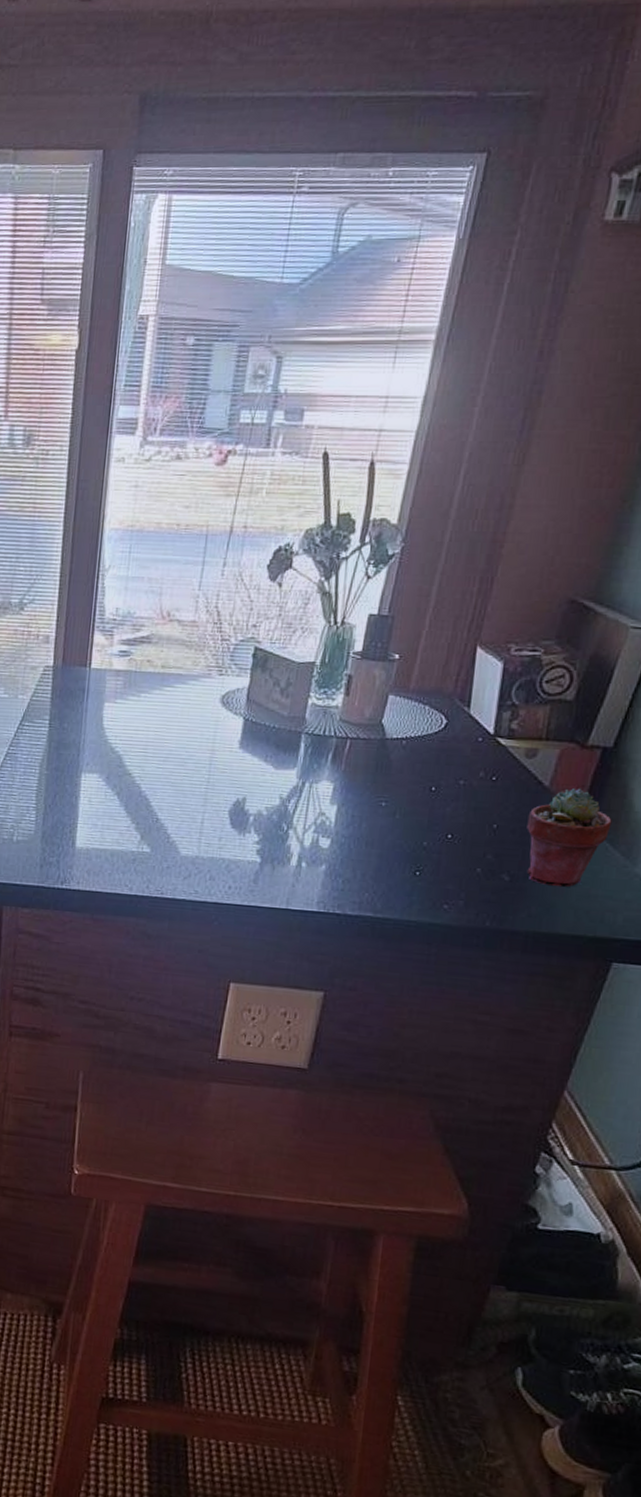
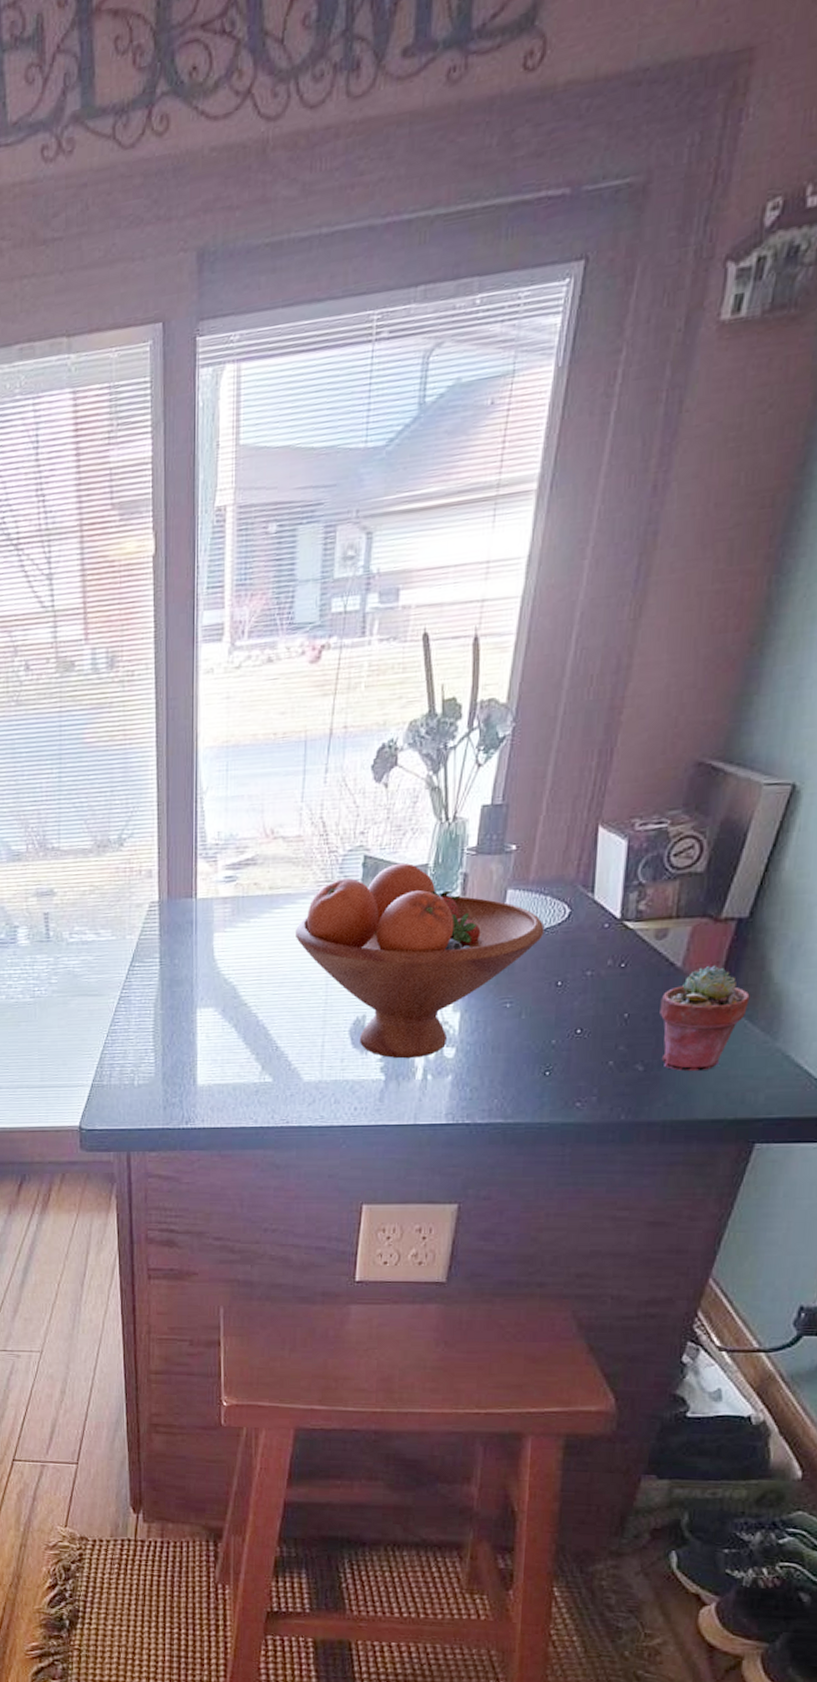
fruit bowl: none [183,658,422,845] -> present [296,862,545,1059]

